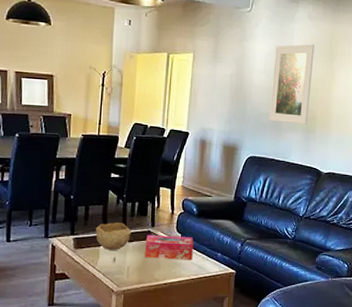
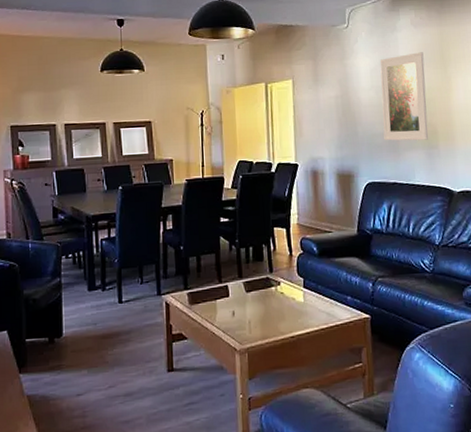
bowl: present [96,222,131,250] -> none [210,271,248,303]
tissue box: present [144,234,194,260] -> none [265,280,320,309]

